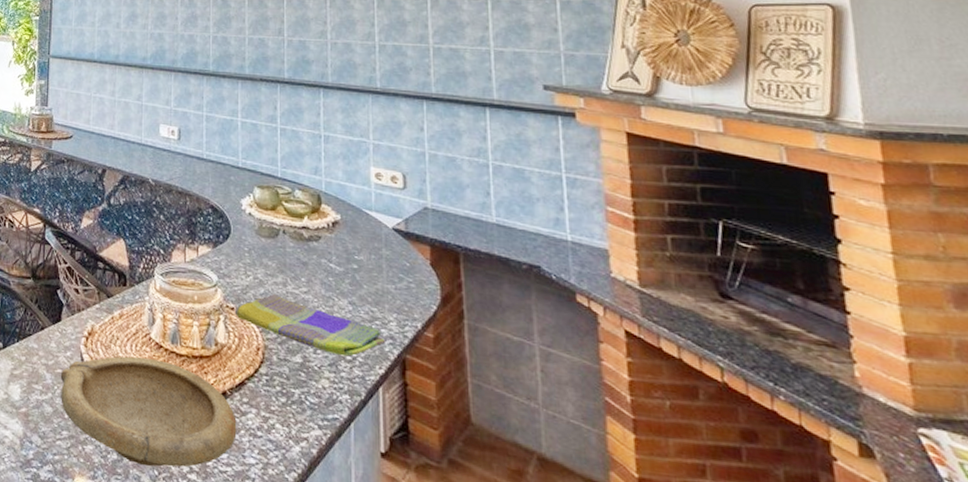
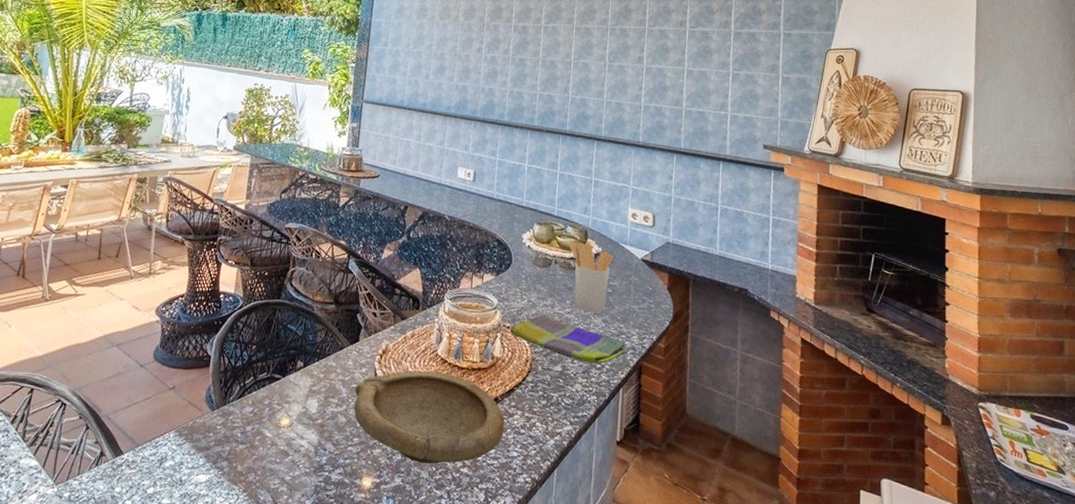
utensil holder: none [297,207,357,294] -> present [568,241,614,314]

